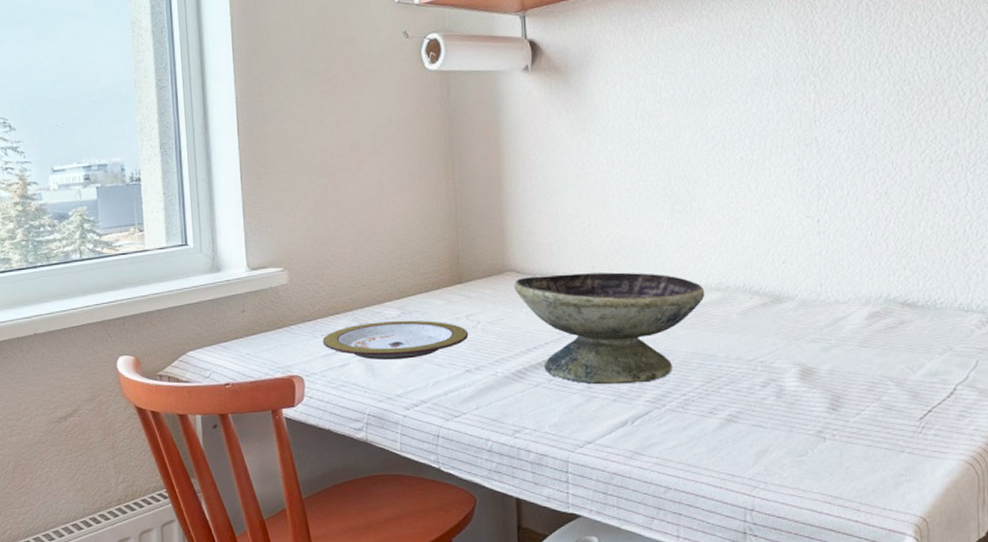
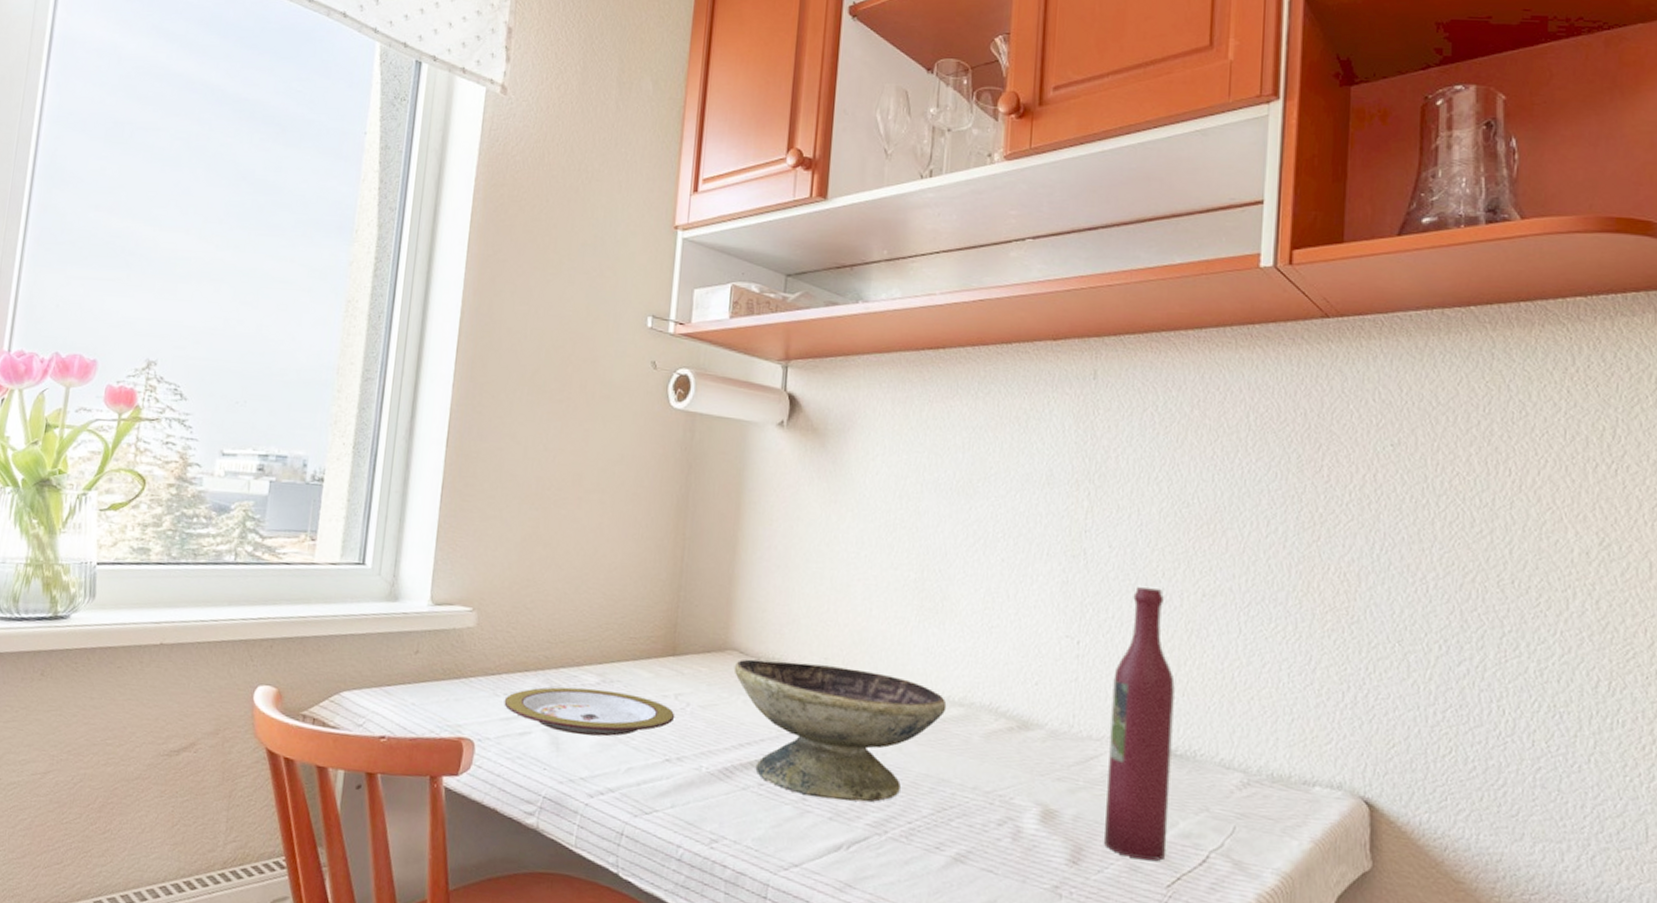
wine bottle: none [854,163,917,400] -> present [1104,587,1175,861]

